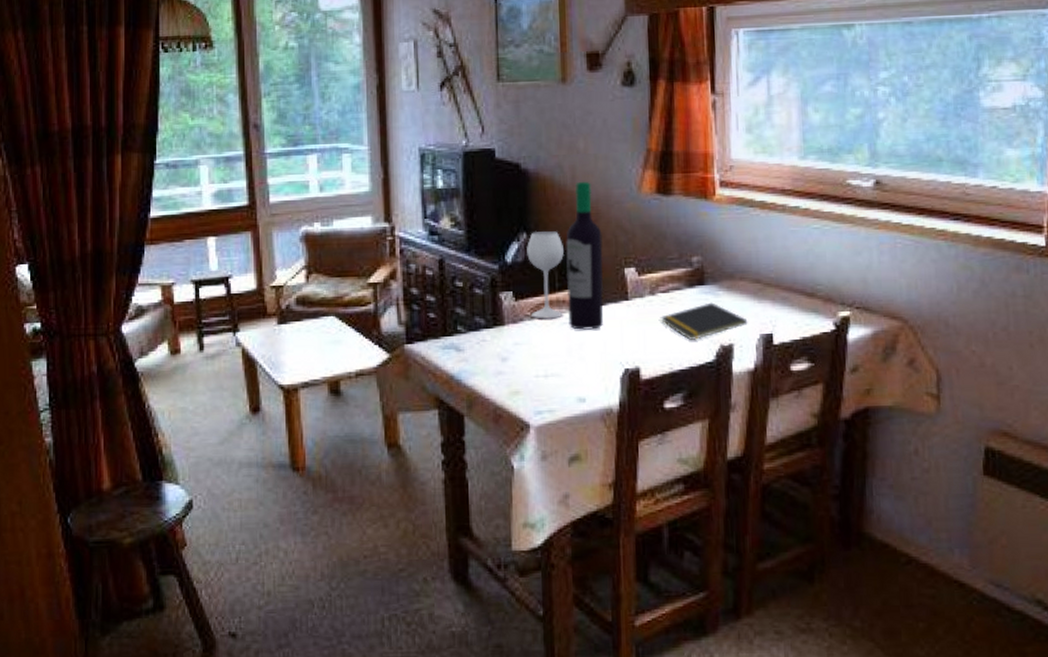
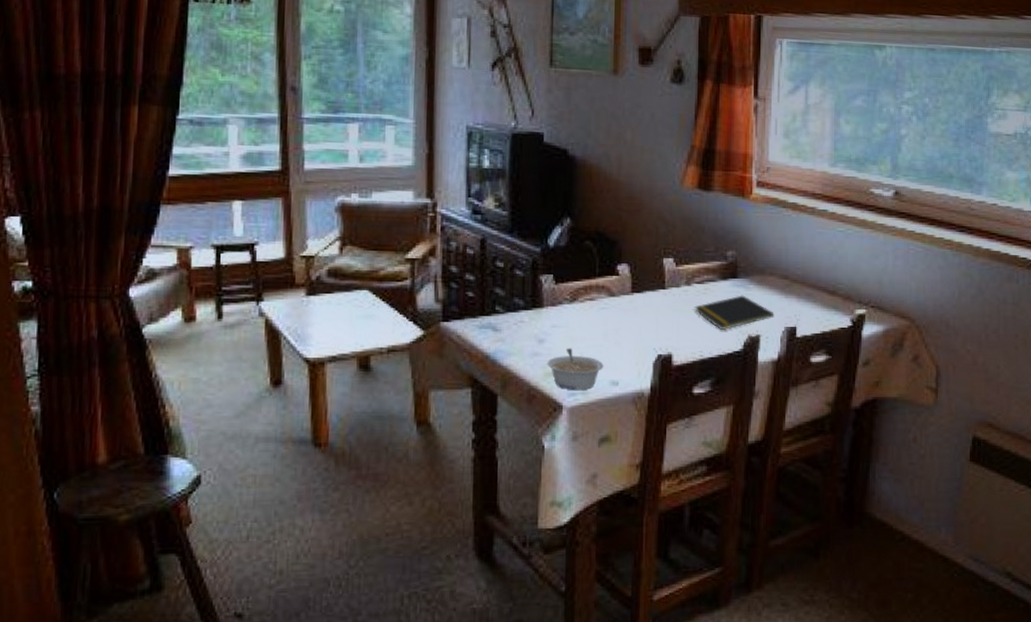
legume: none [511,366,569,408] -> present [547,348,604,390]
wine bottle: present [527,181,604,330] -> none [569,171,644,316]

